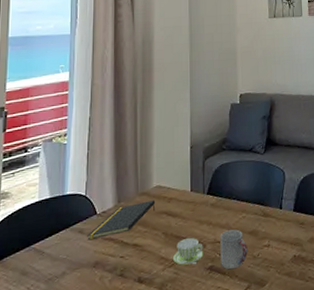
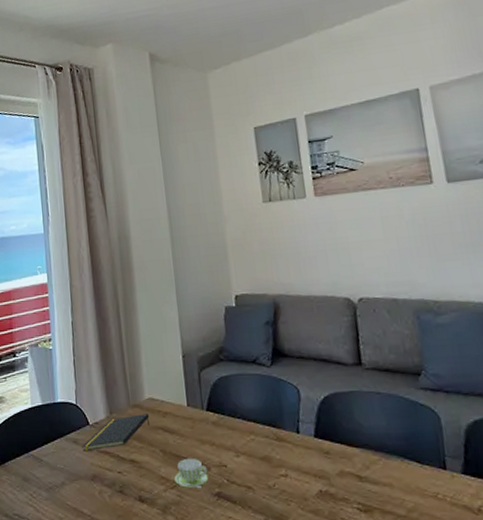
cup: present [220,229,248,269] -> none [226,453,261,497]

